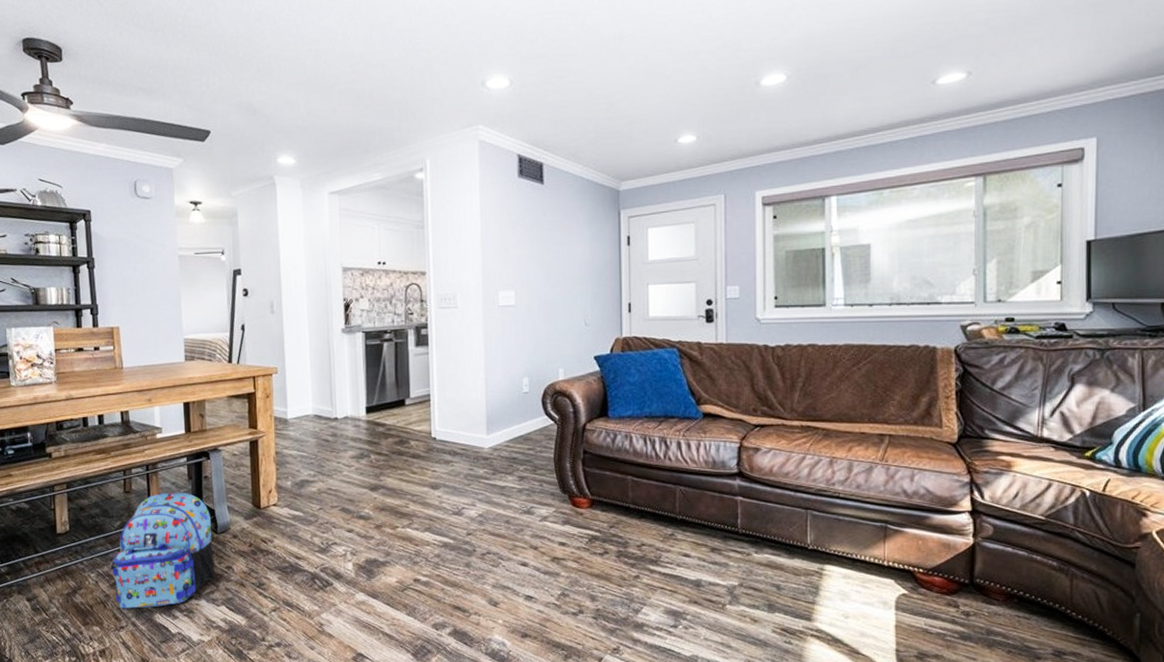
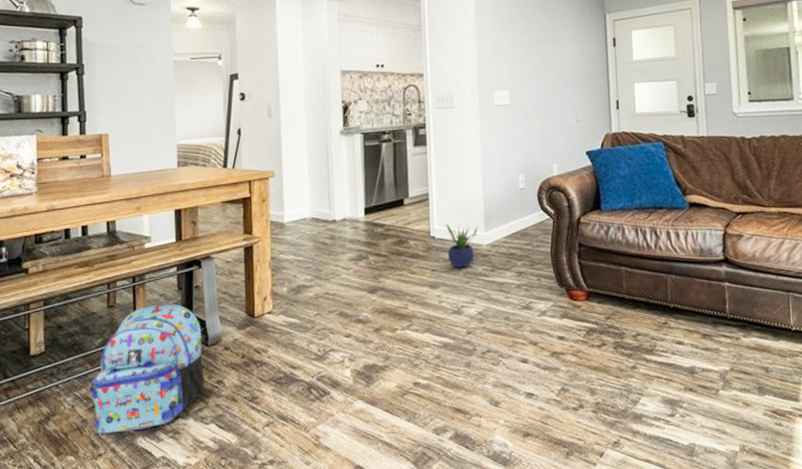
potted plant: none [447,426,480,470] -> present [446,224,478,268]

